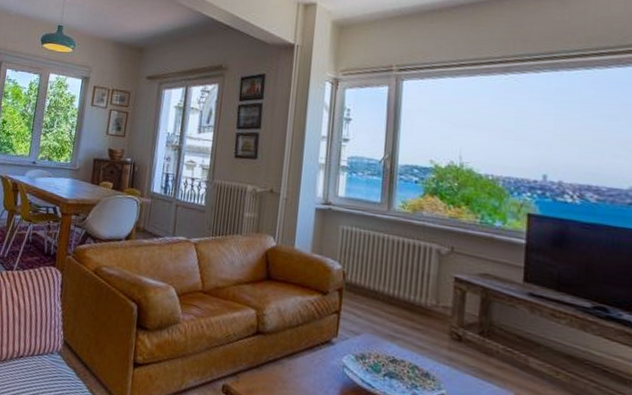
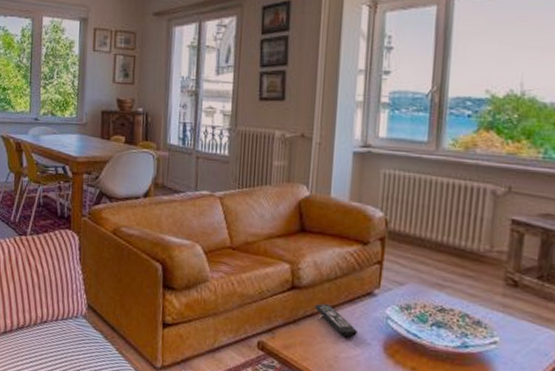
remote control: none [277,350,316,385] -> present [315,304,357,338]

